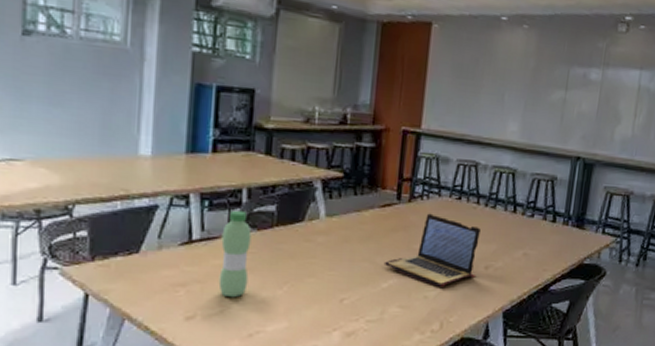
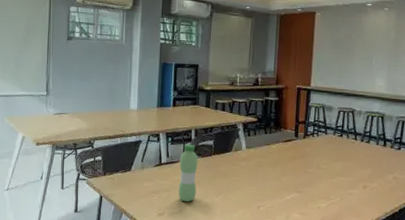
laptop: present [383,213,480,287] -> none [287,146,358,201]

